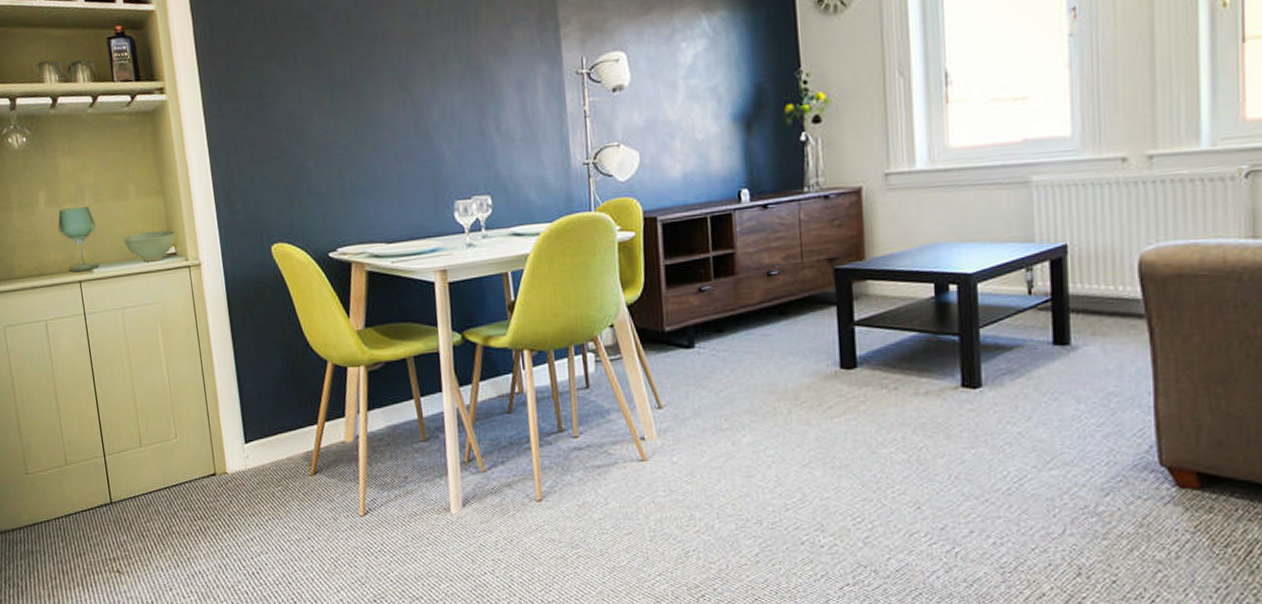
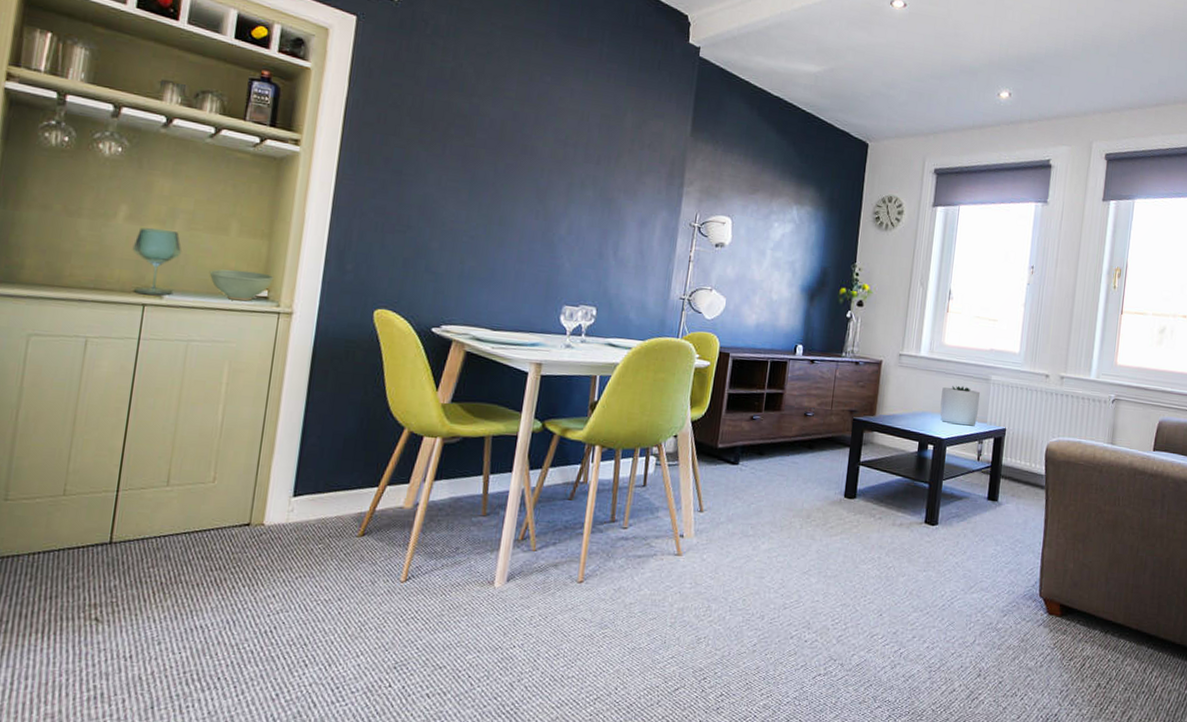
planter: none [957,197,1019,252] -> present [940,385,981,426]

